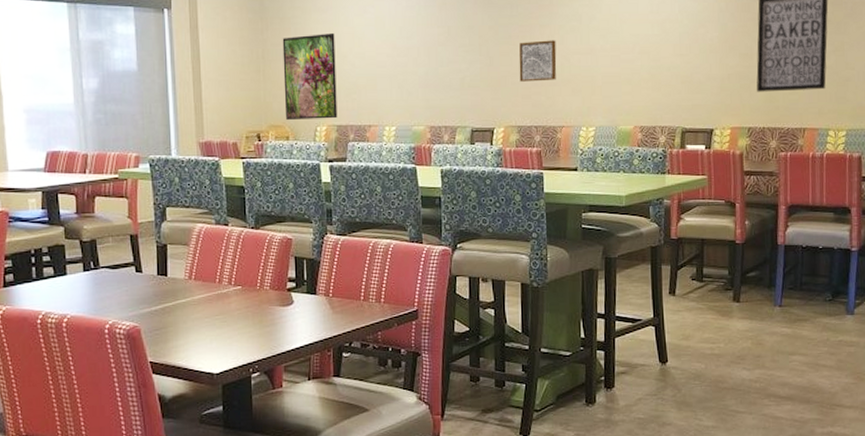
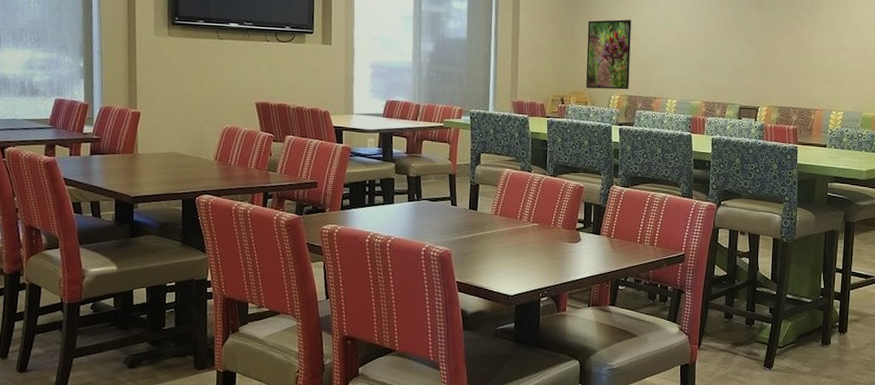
wall art: present [519,40,557,82] -> none [782,37,815,71]

